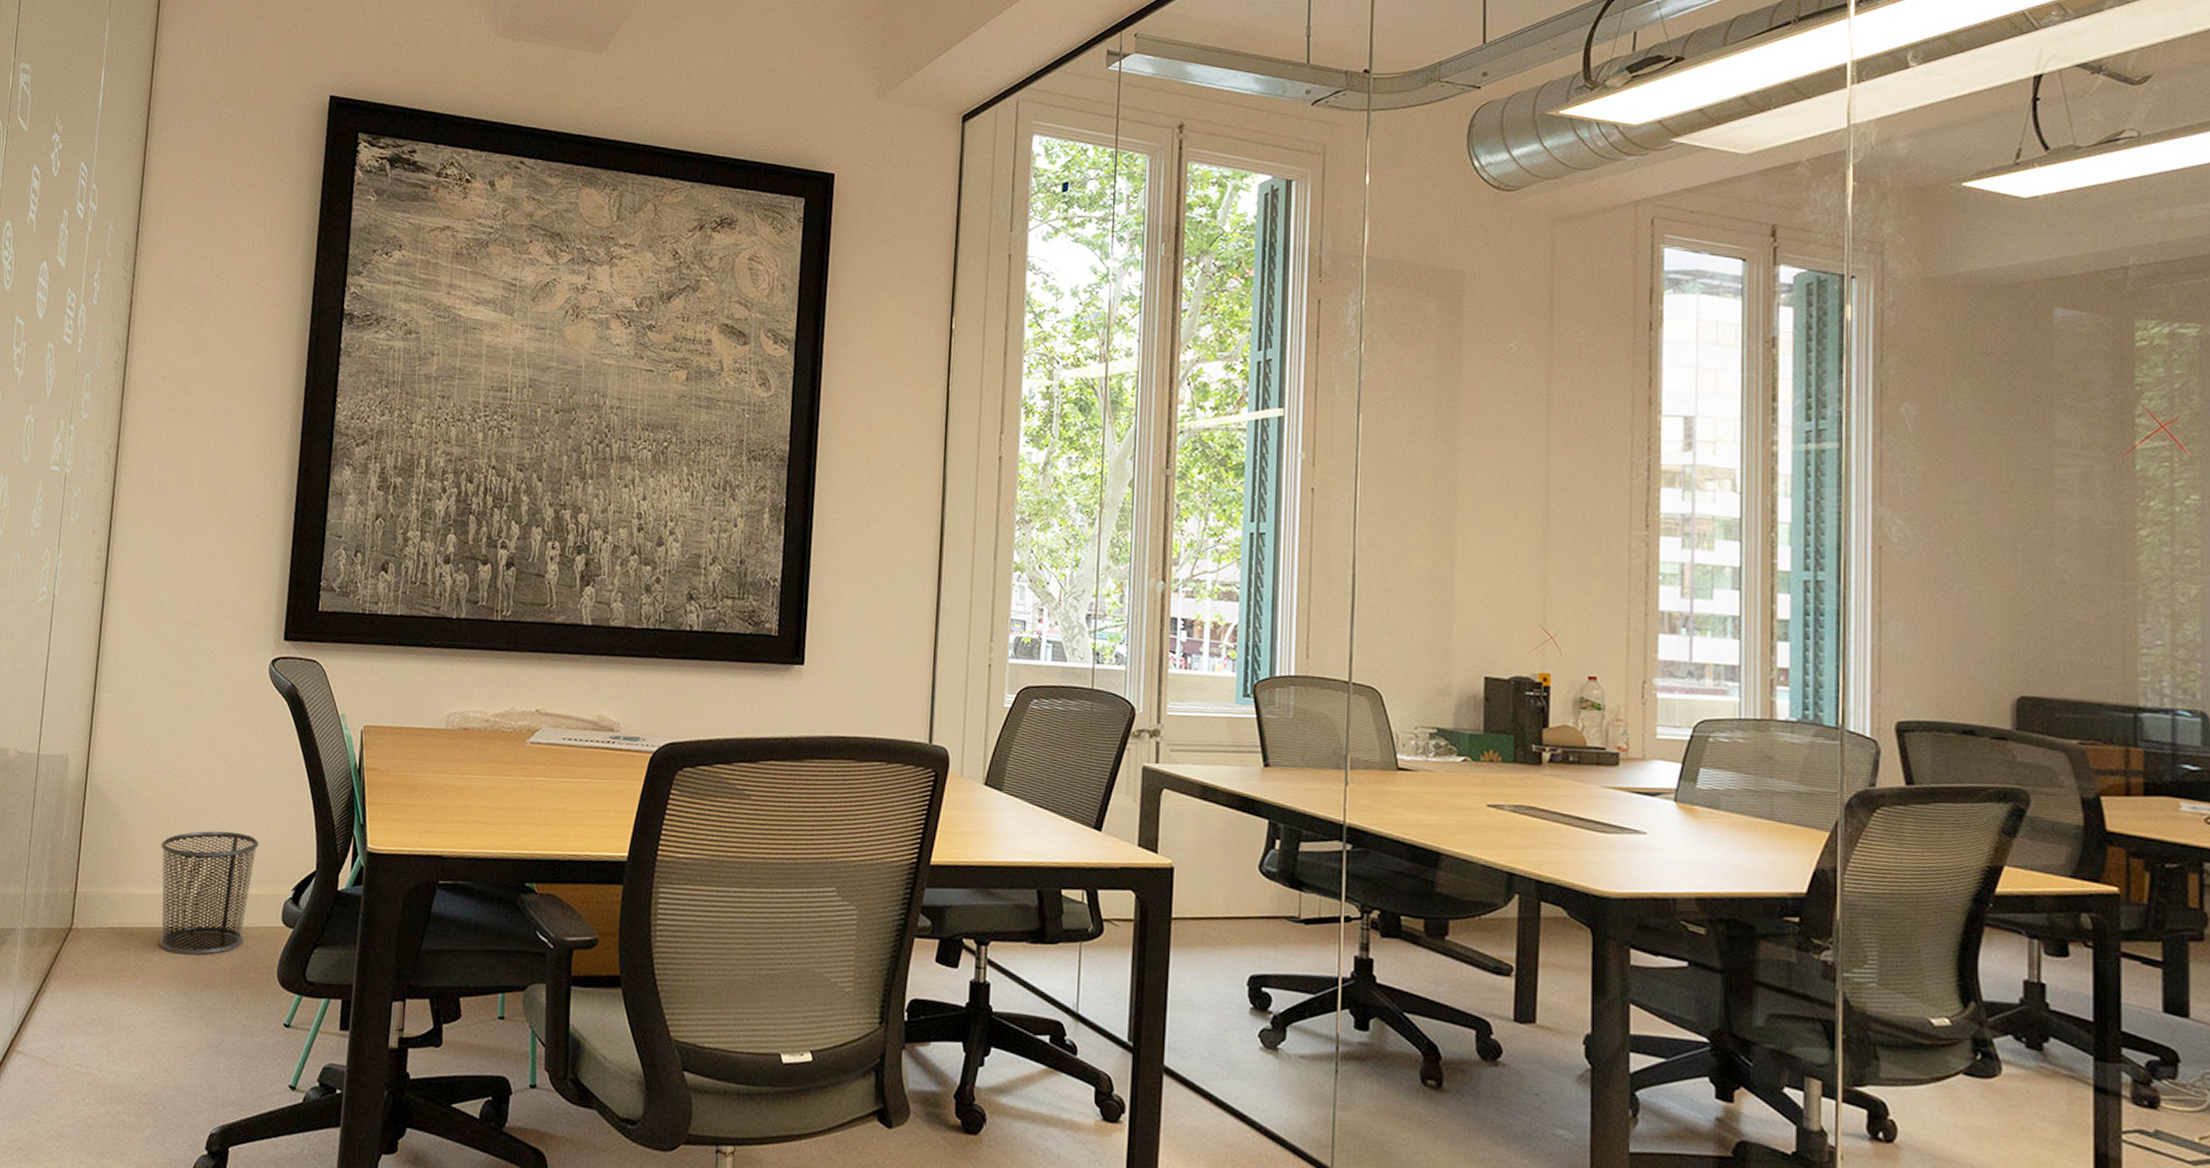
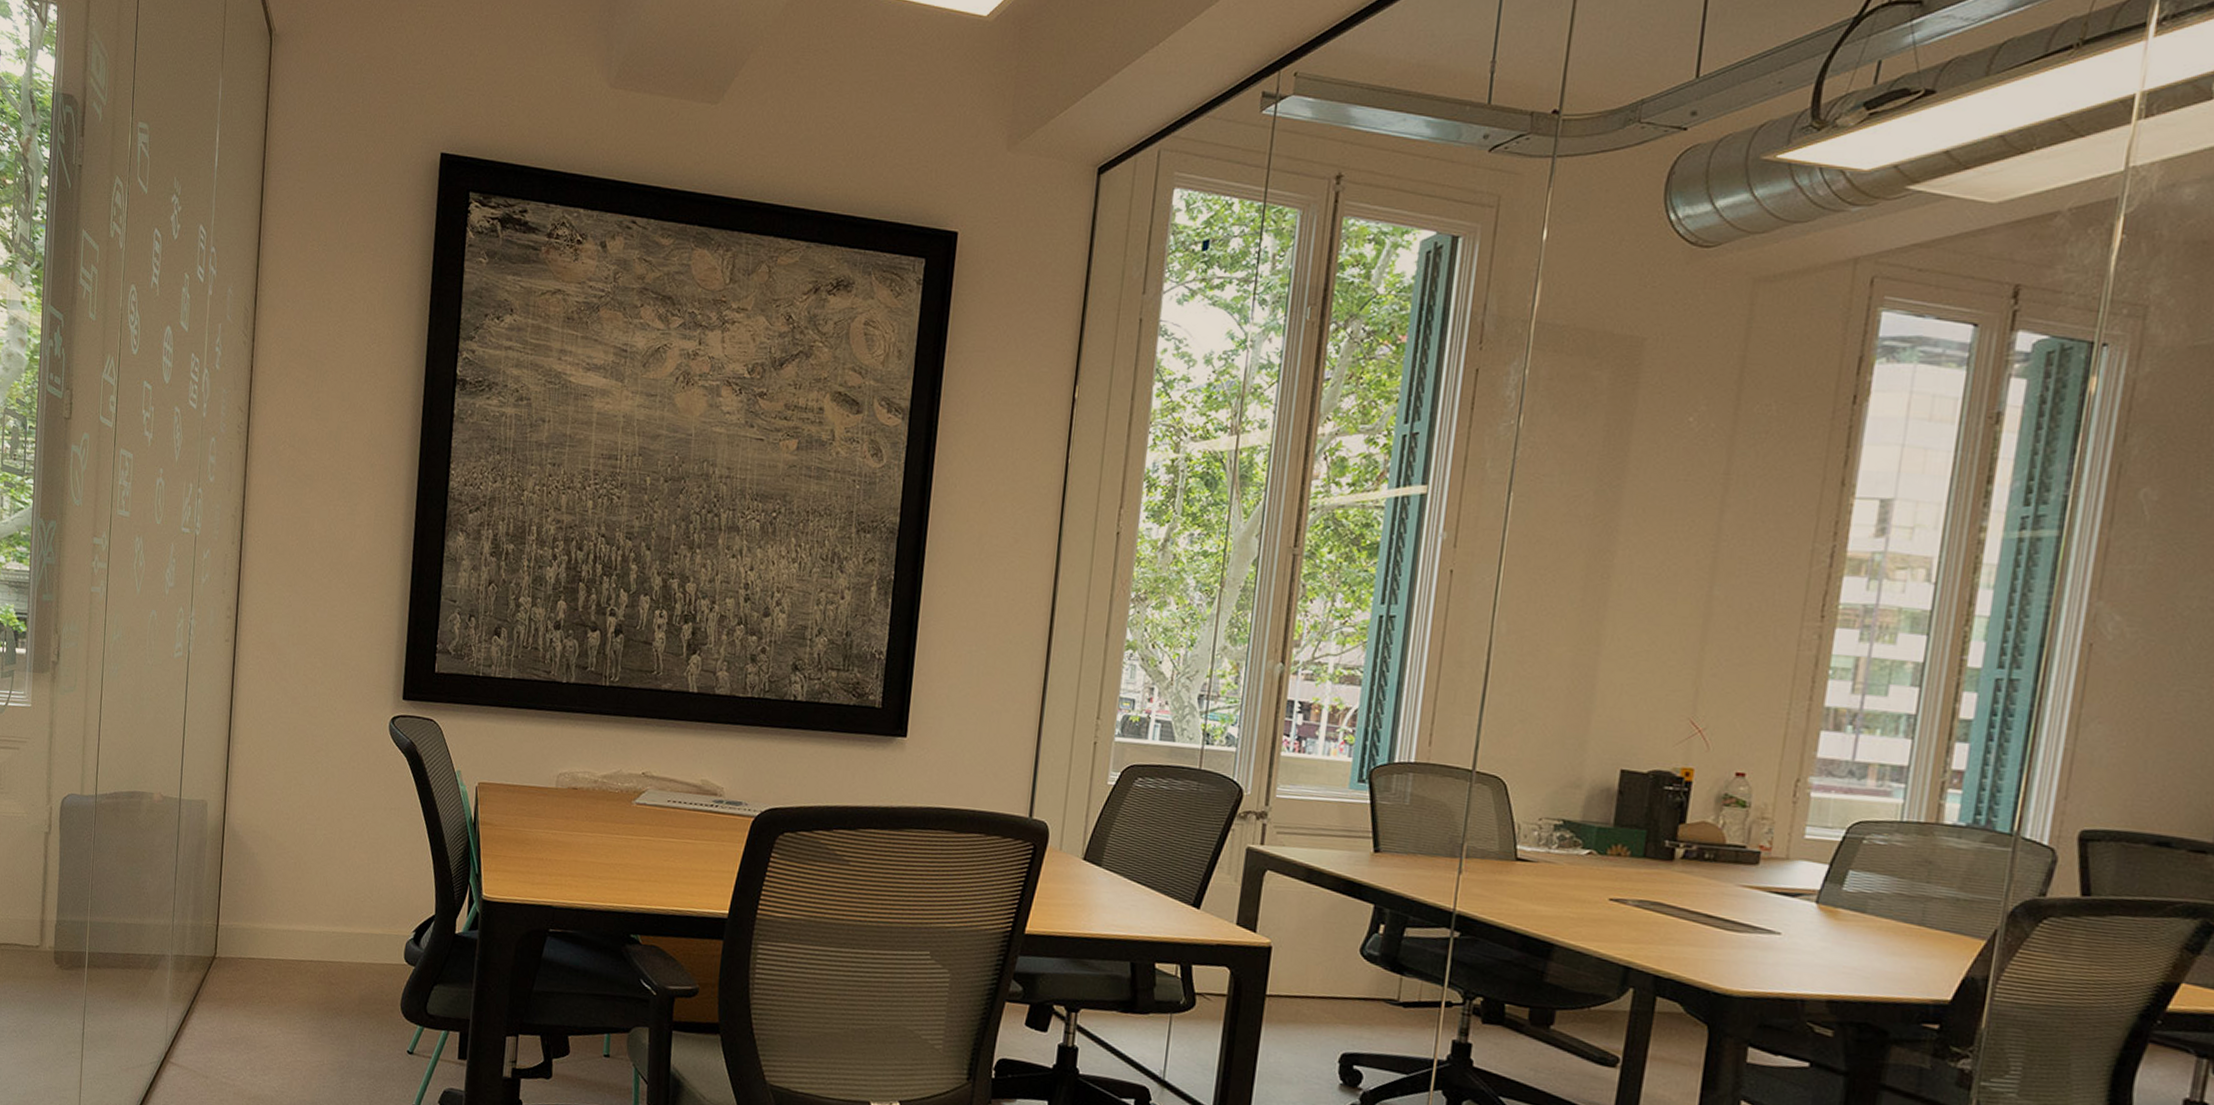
waste bin: present [159,831,259,956] -> none [293,874,382,987]

